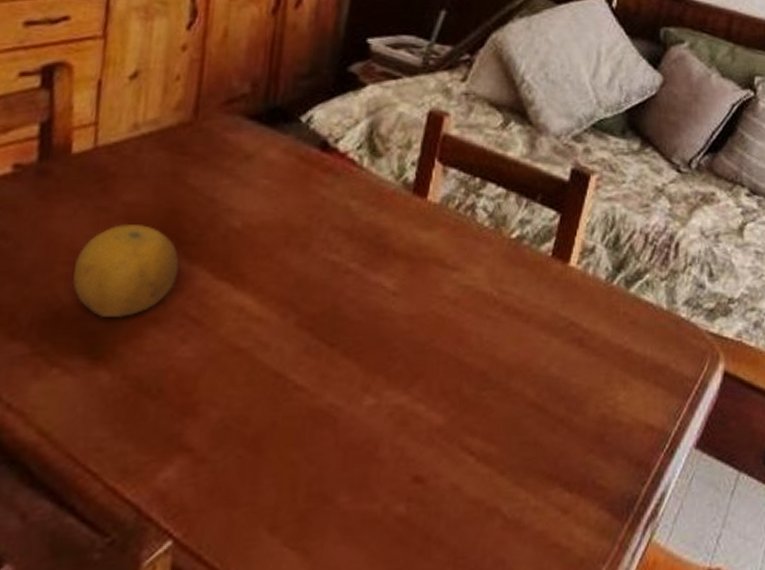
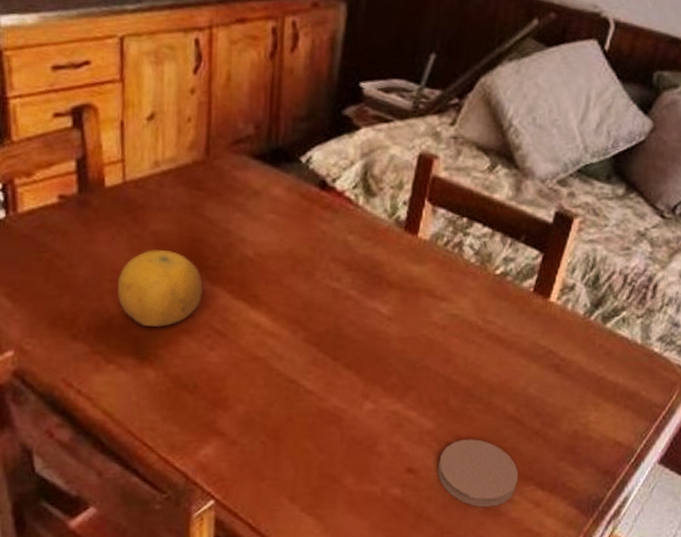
coaster: none [449,433,543,521] -> present [437,439,519,508]

